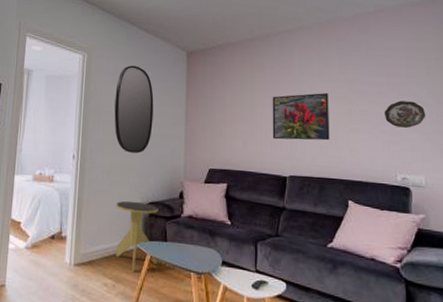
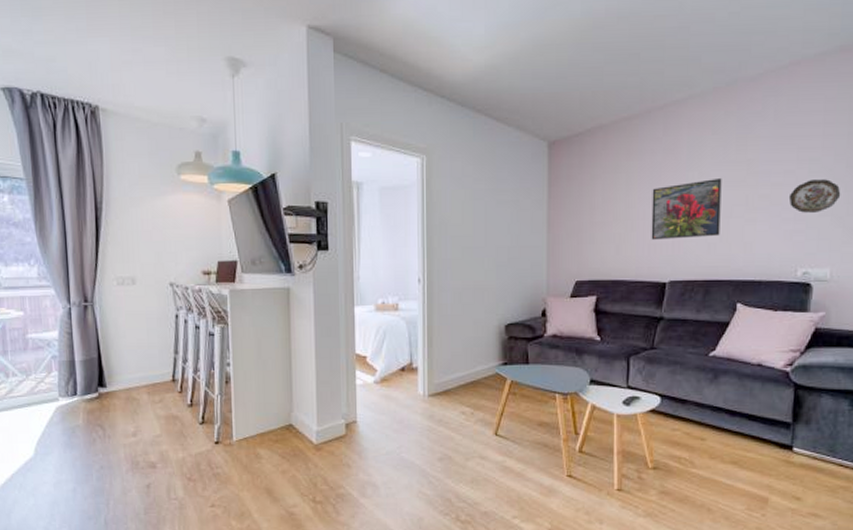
home mirror: present [114,65,154,153] -> none [463,165,509,271]
side table: present [116,200,159,272] -> none [470,324,520,398]

